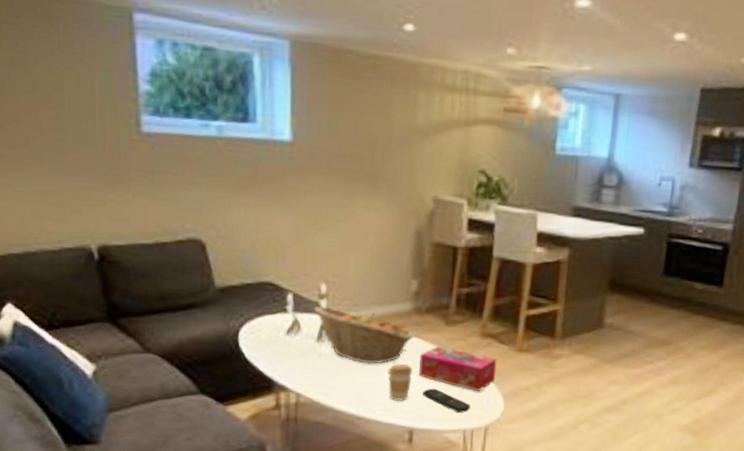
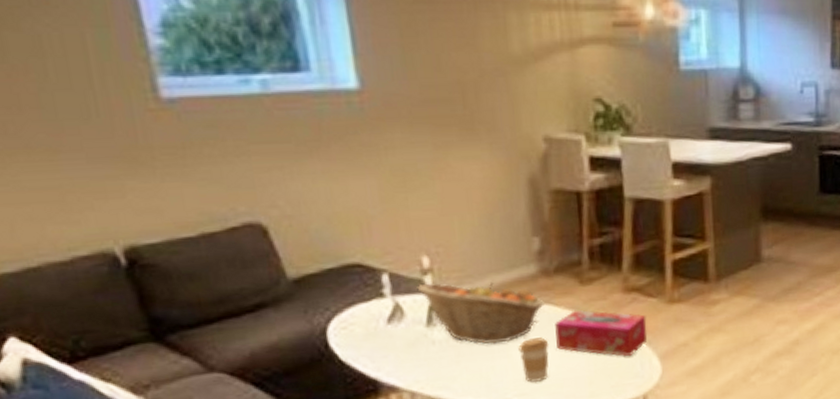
remote control: present [423,388,470,413] -> none [564,360,623,384]

